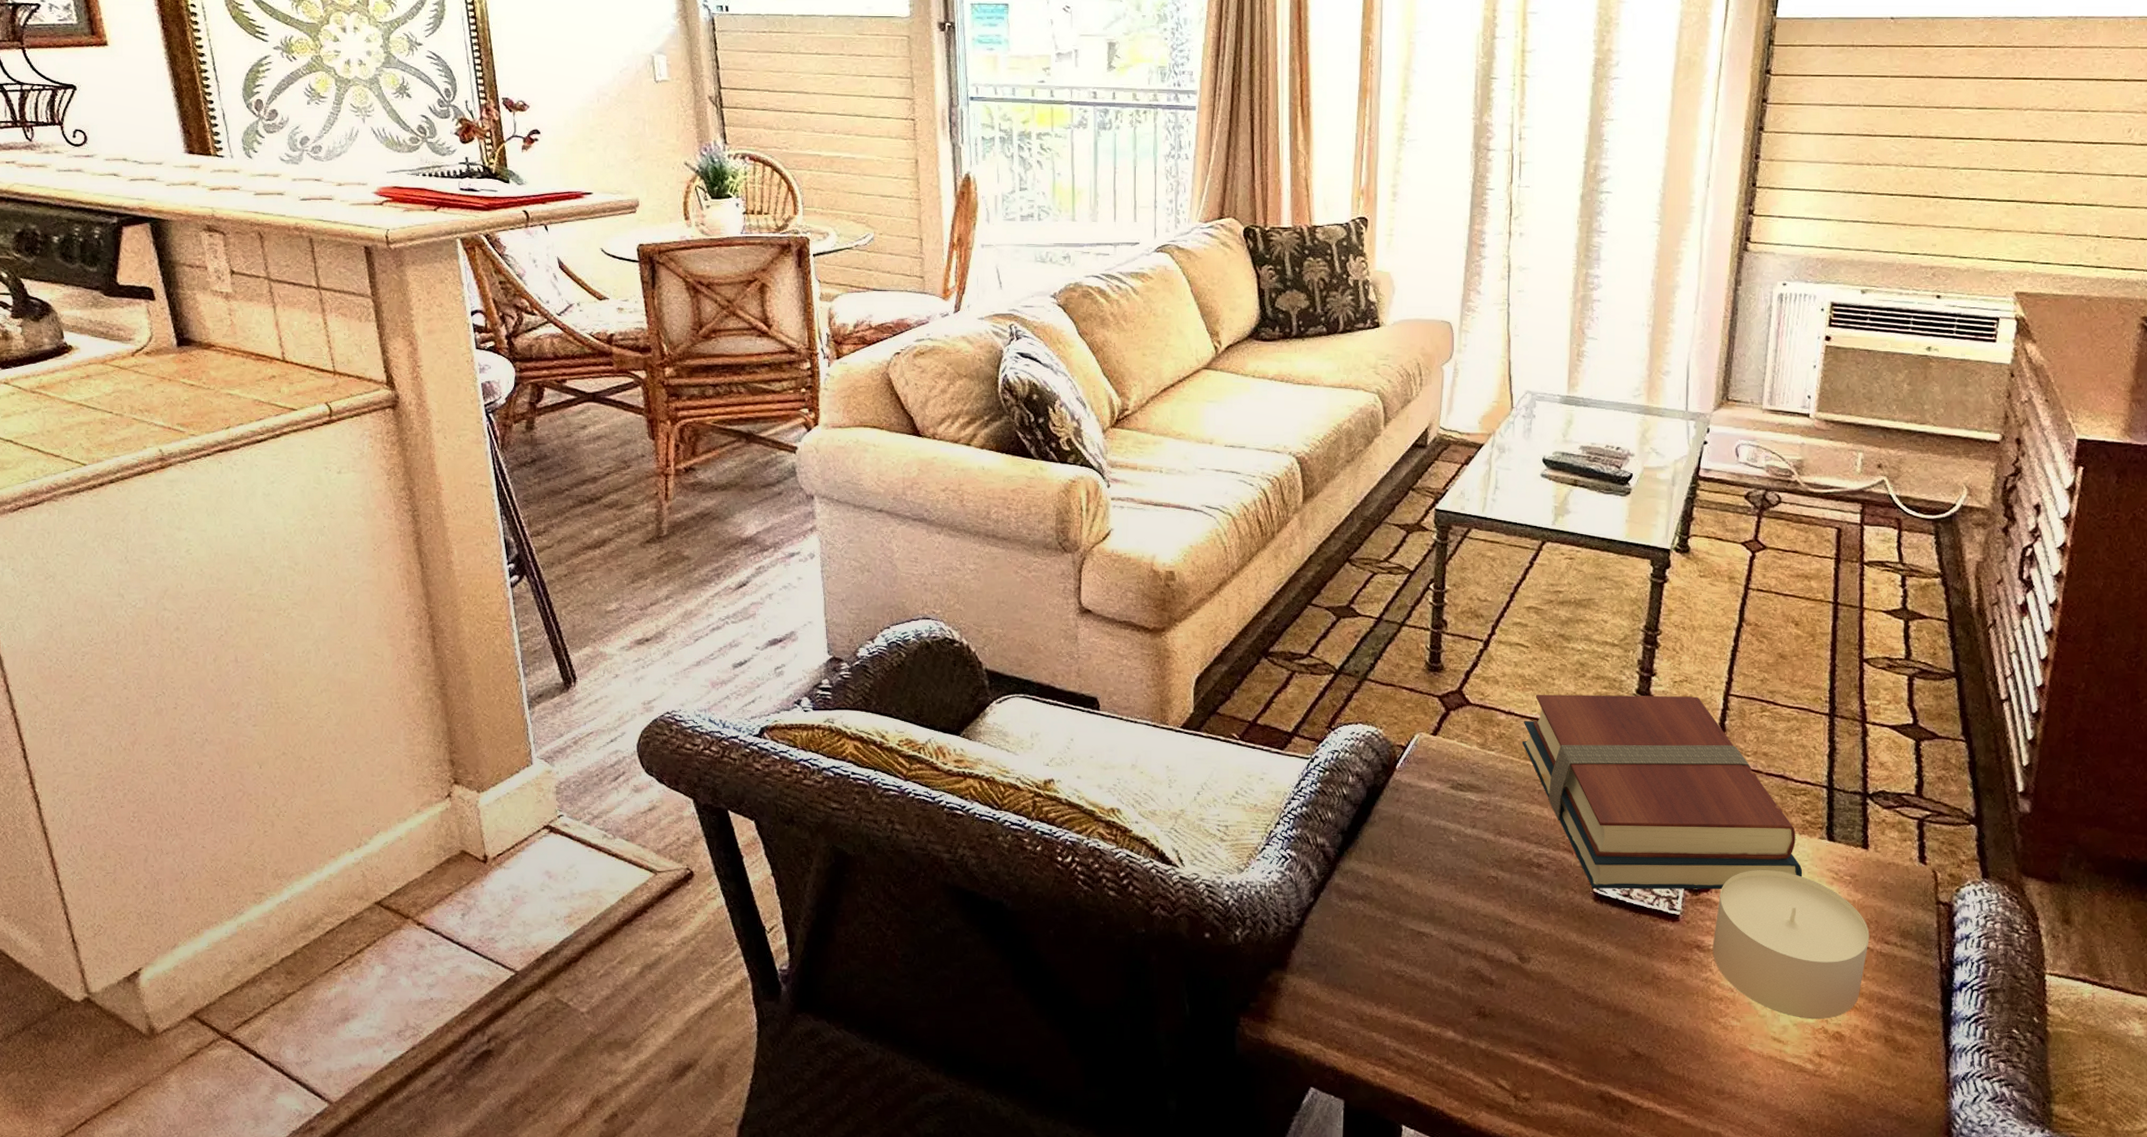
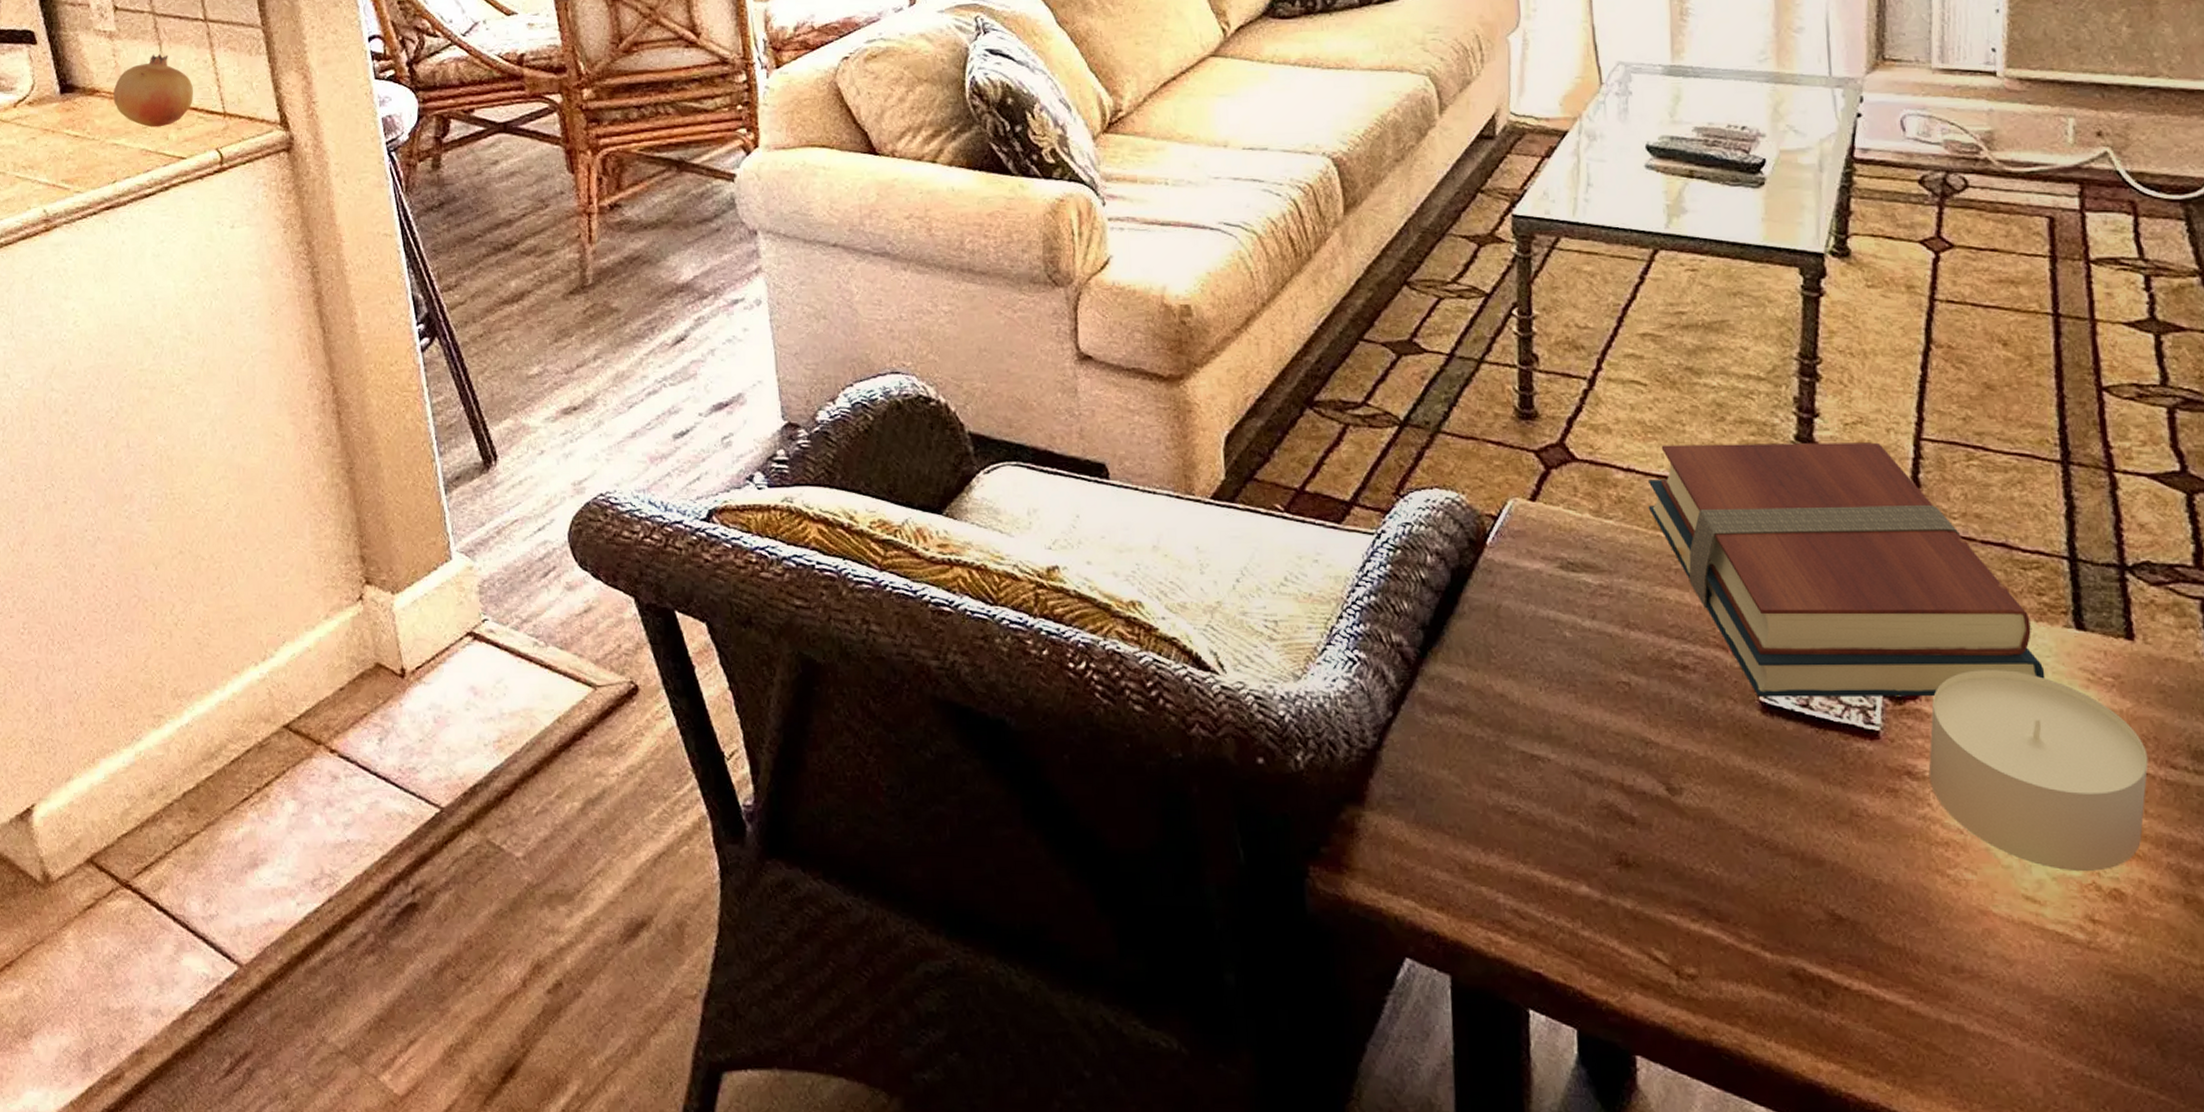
fruit: none [228,315,305,381] -> present [113,54,193,128]

